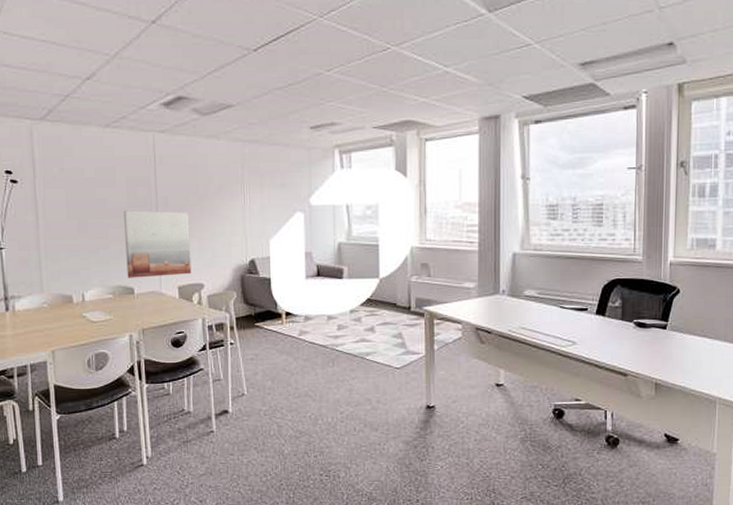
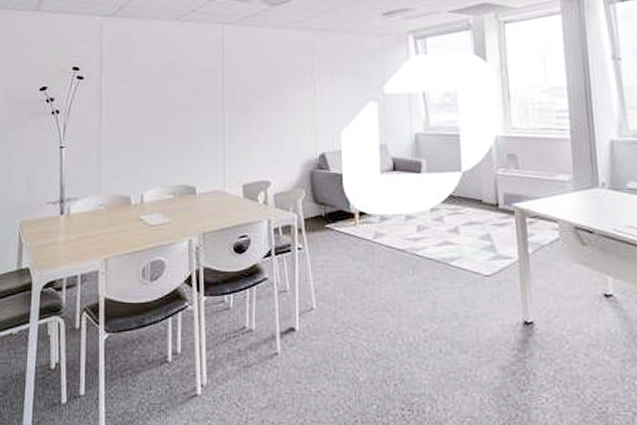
wall art: present [124,210,192,278] -> none [189,104,258,177]

